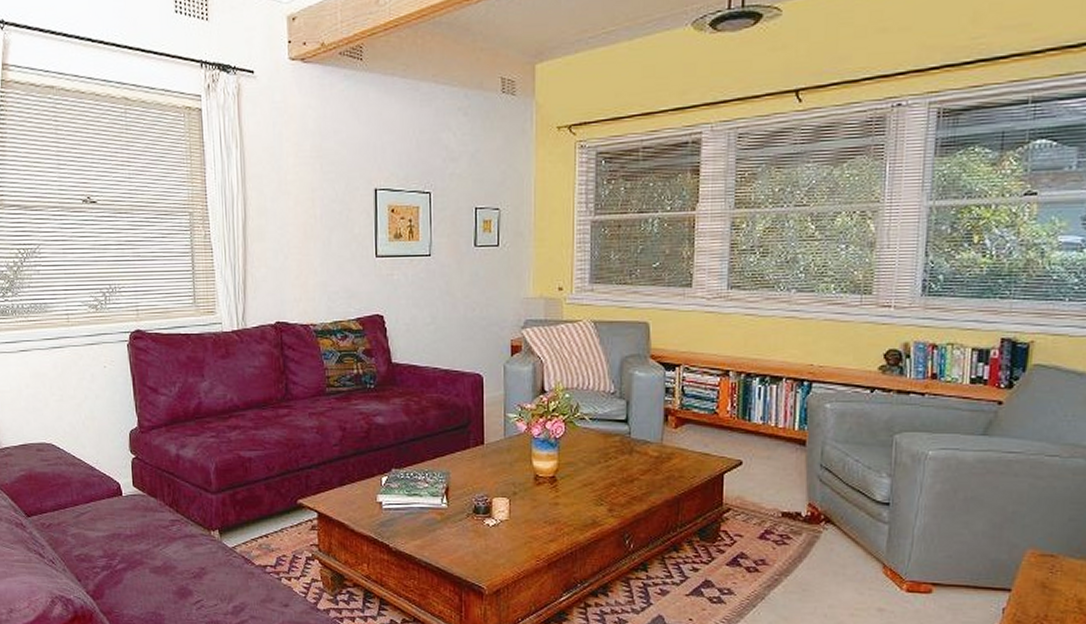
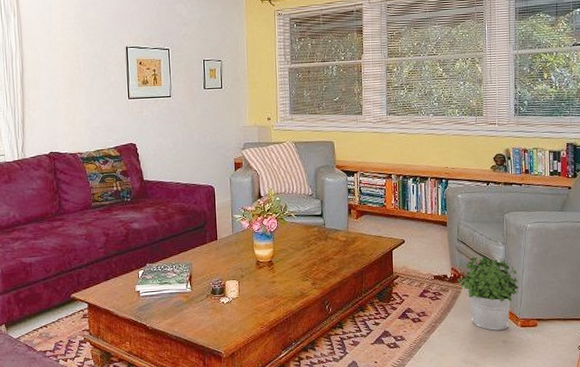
potted plant: none [816,488,909,594] -> present [458,255,519,331]

